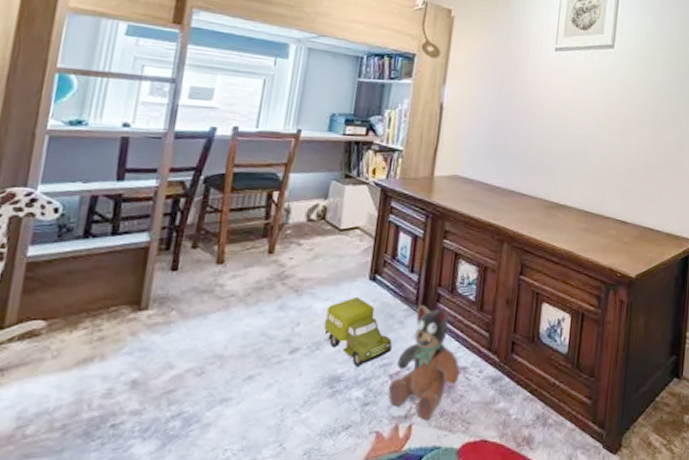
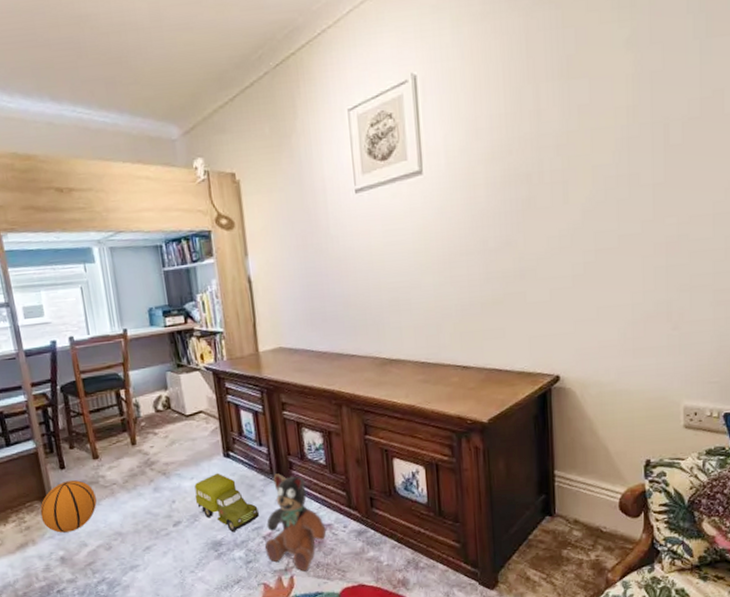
basketball: none [124,286,206,349] -> present [40,480,97,533]

